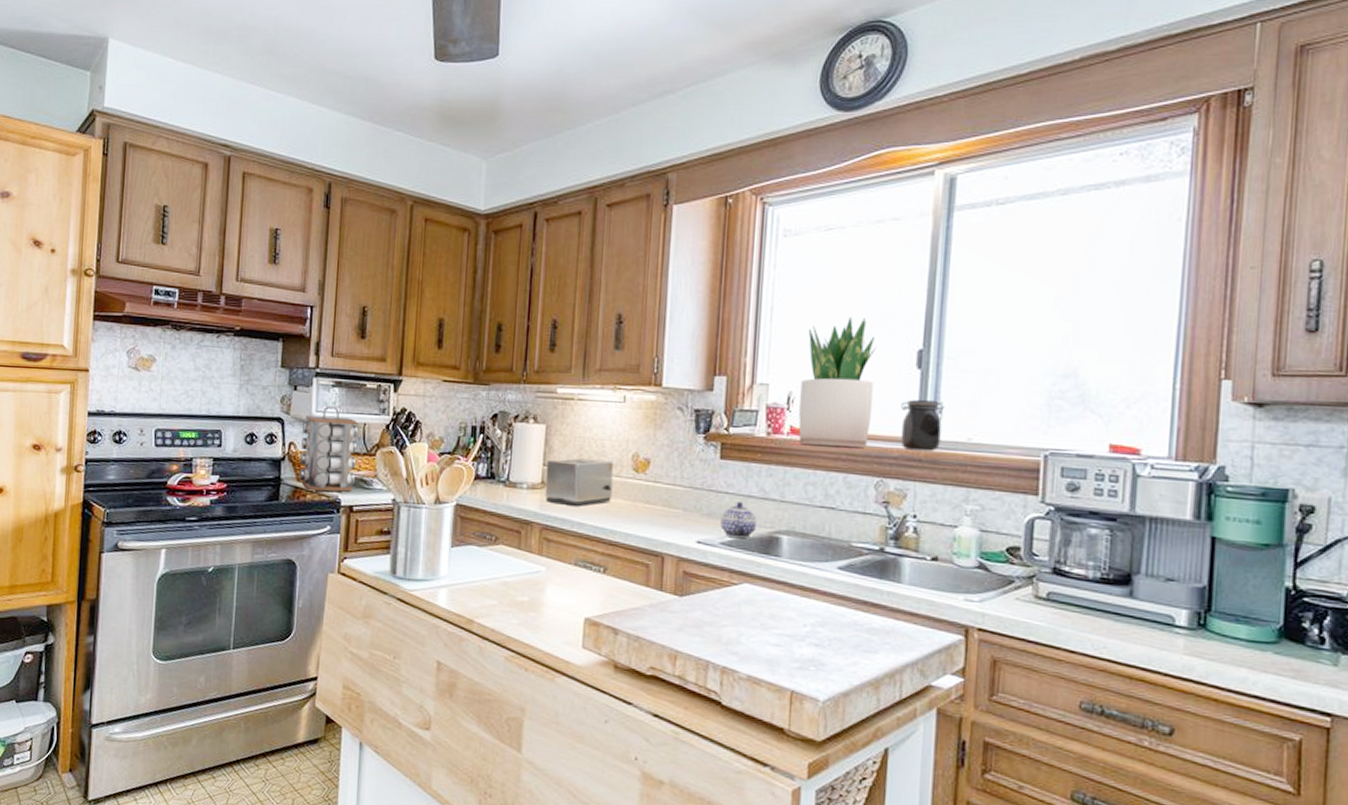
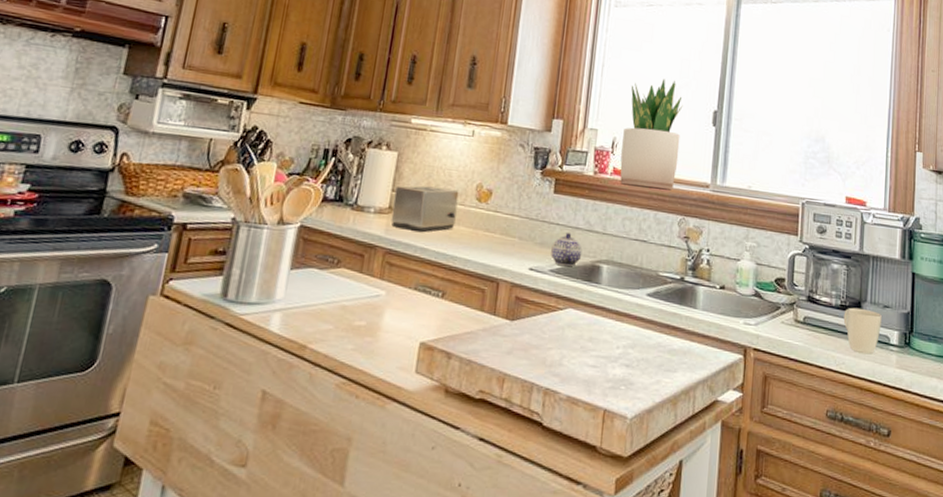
spice rack: present [299,405,359,493] -> none [128,118,203,209]
jar: present [900,399,944,451] -> none [699,151,732,196]
mug: none [1105,581,1164,638] -> present [843,307,883,355]

